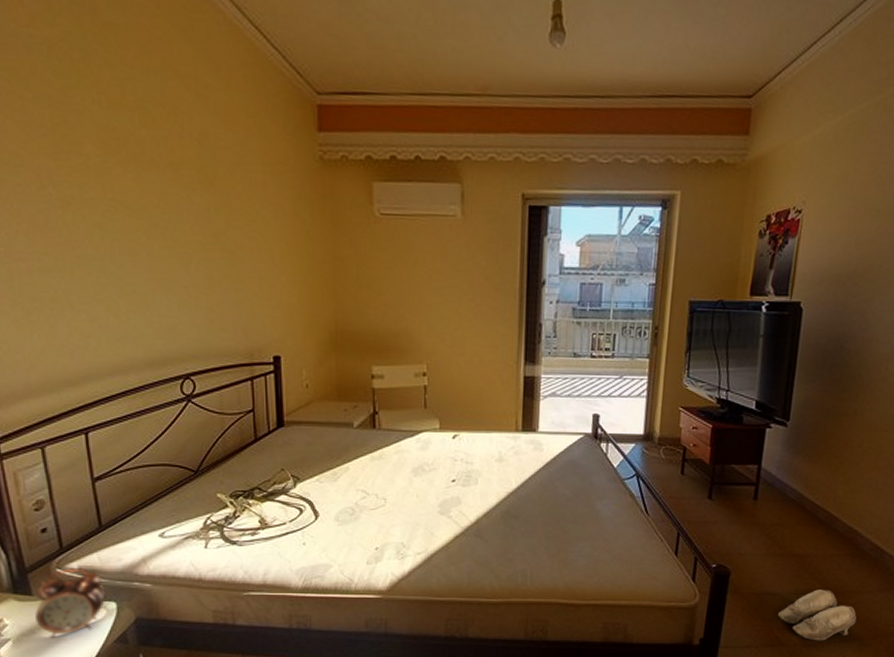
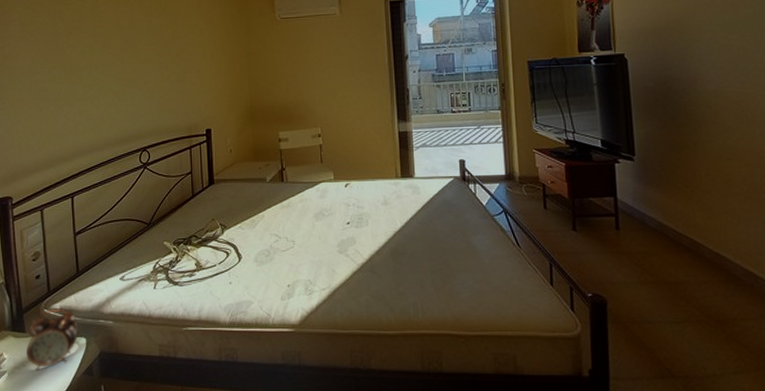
slippers: present [777,589,857,641] -> none [662,317,747,372]

